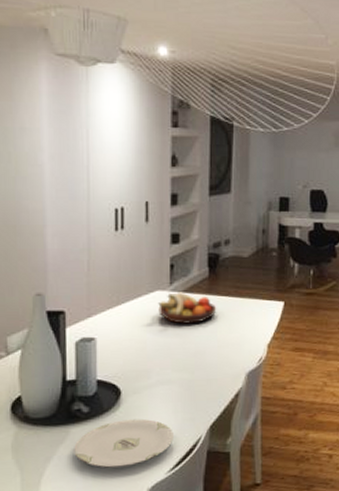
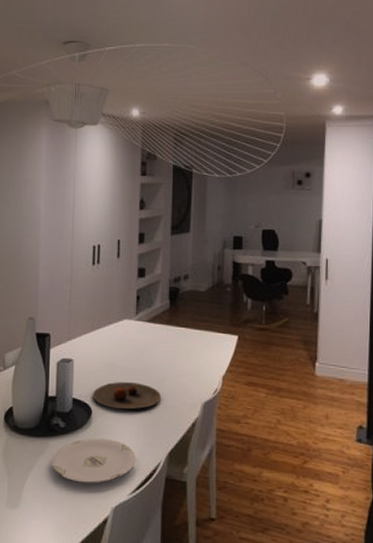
plate: none [120,357,200,387] -> present [92,382,161,409]
fruit bowl: present [158,292,217,324] -> none [126,322,177,352]

